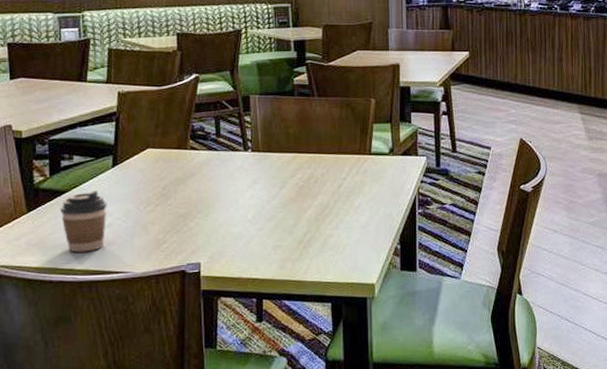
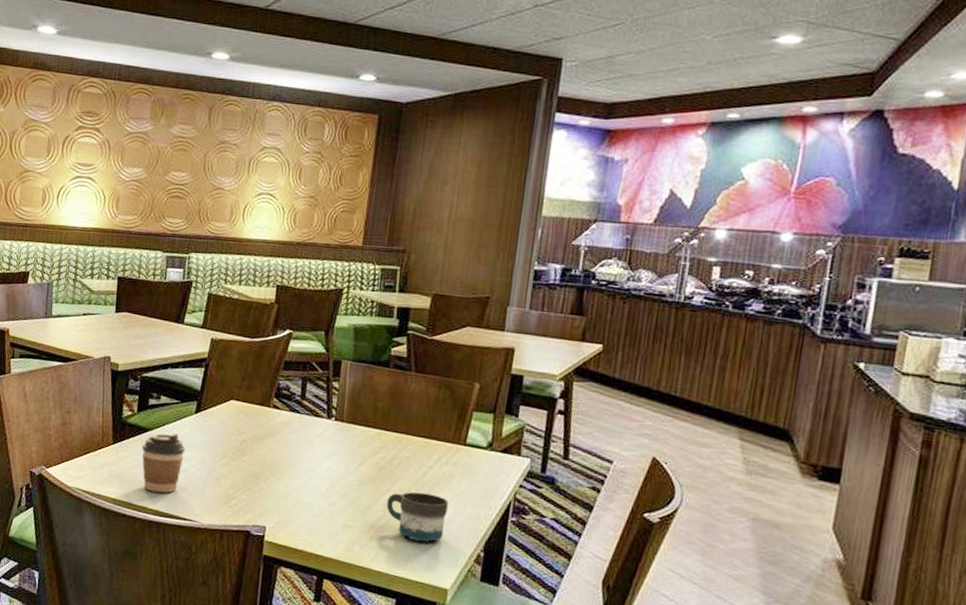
mug: none [310,203,364,247] -> present [386,491,449,543]

